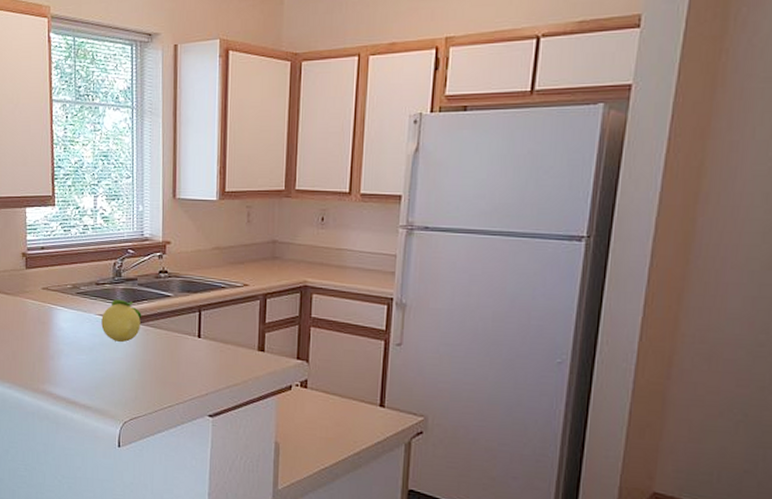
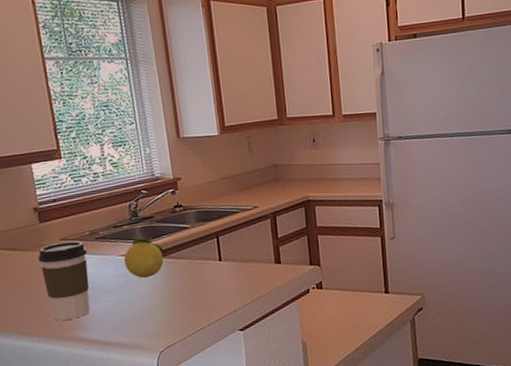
coffee cup: none [19,291,67,372] -> present [37,240,90,320]

